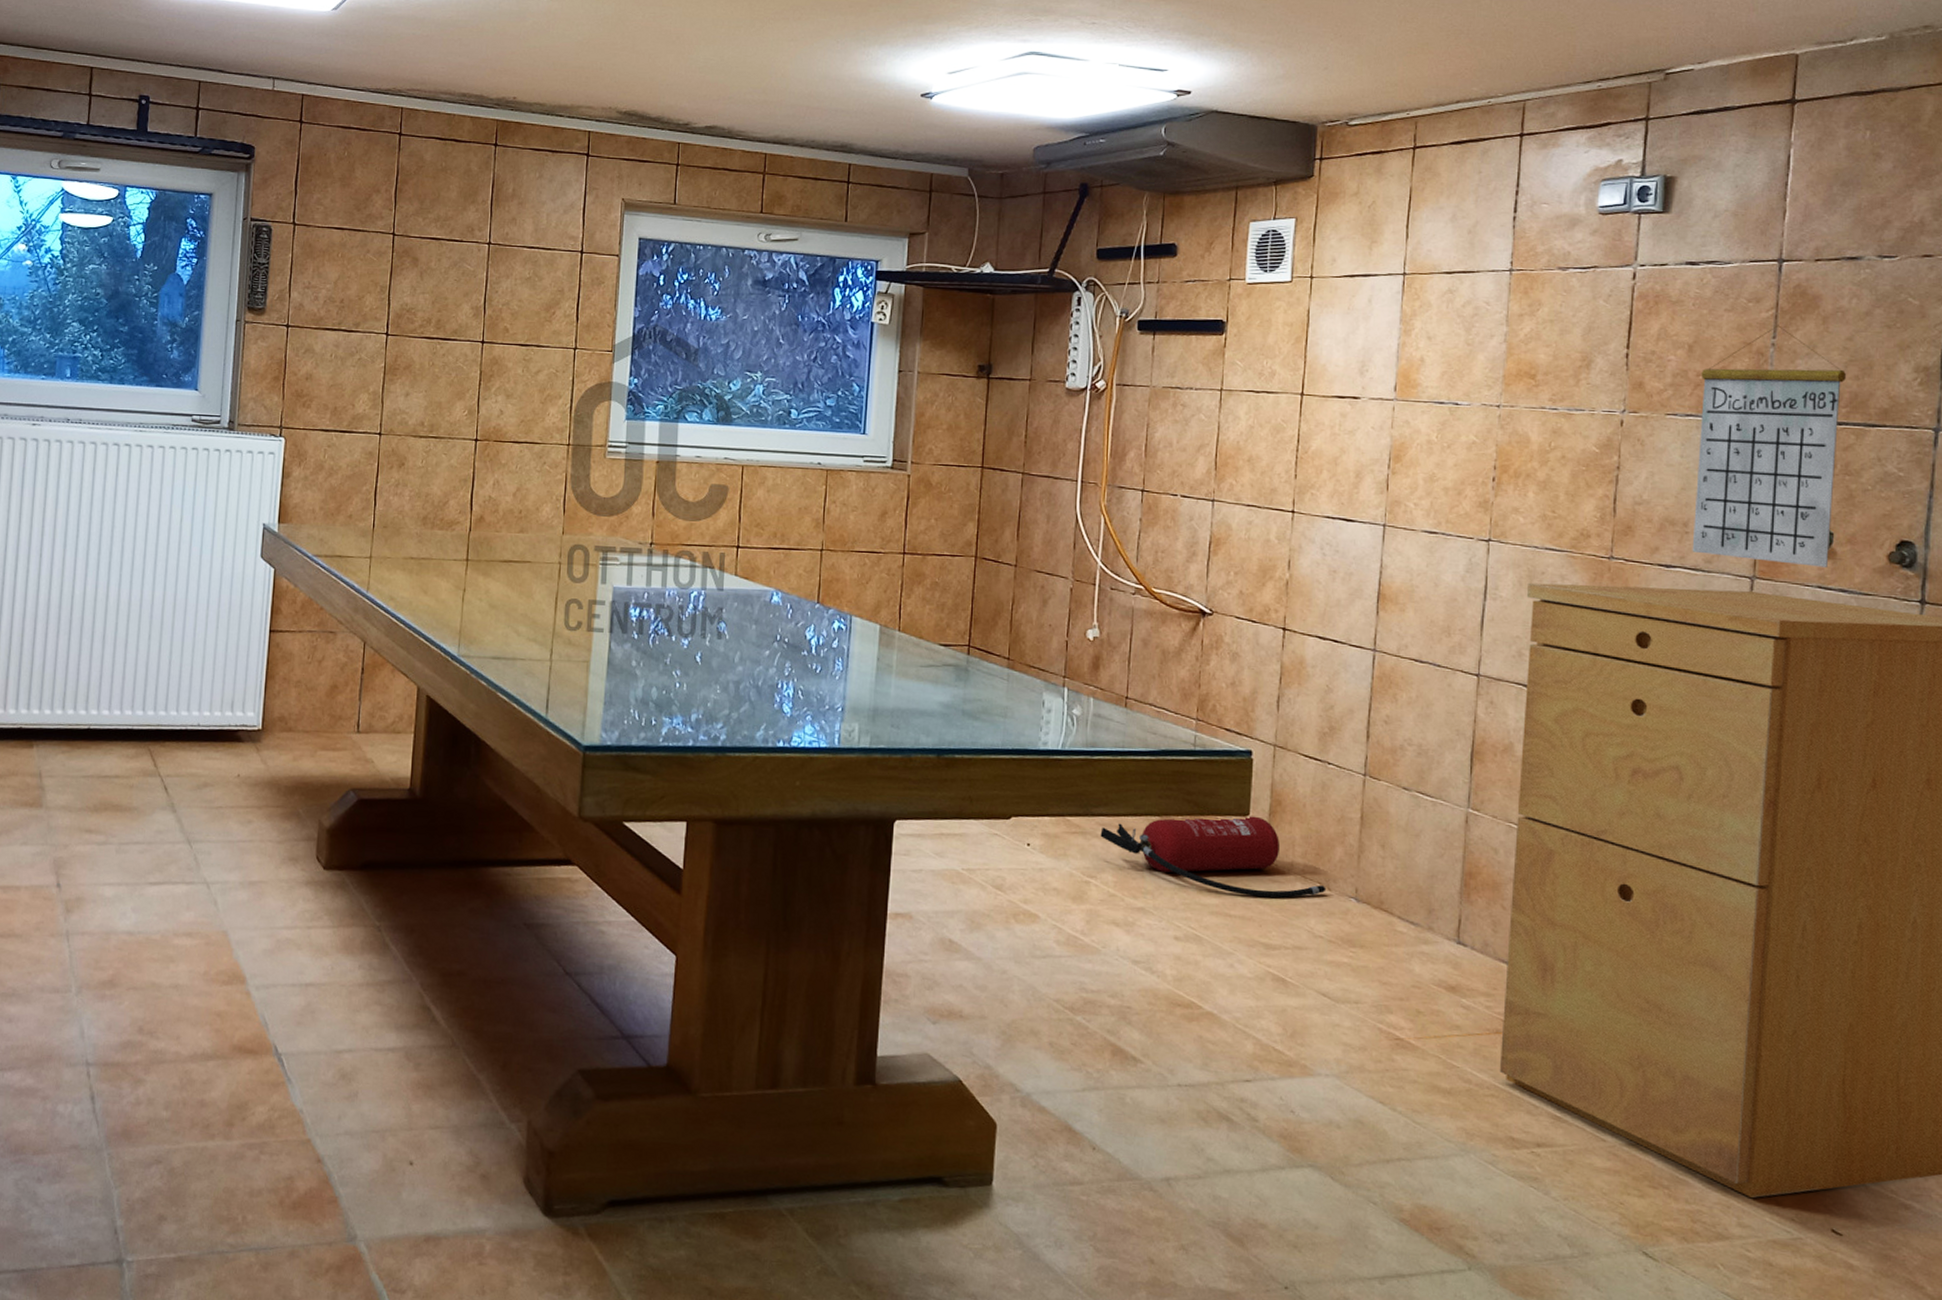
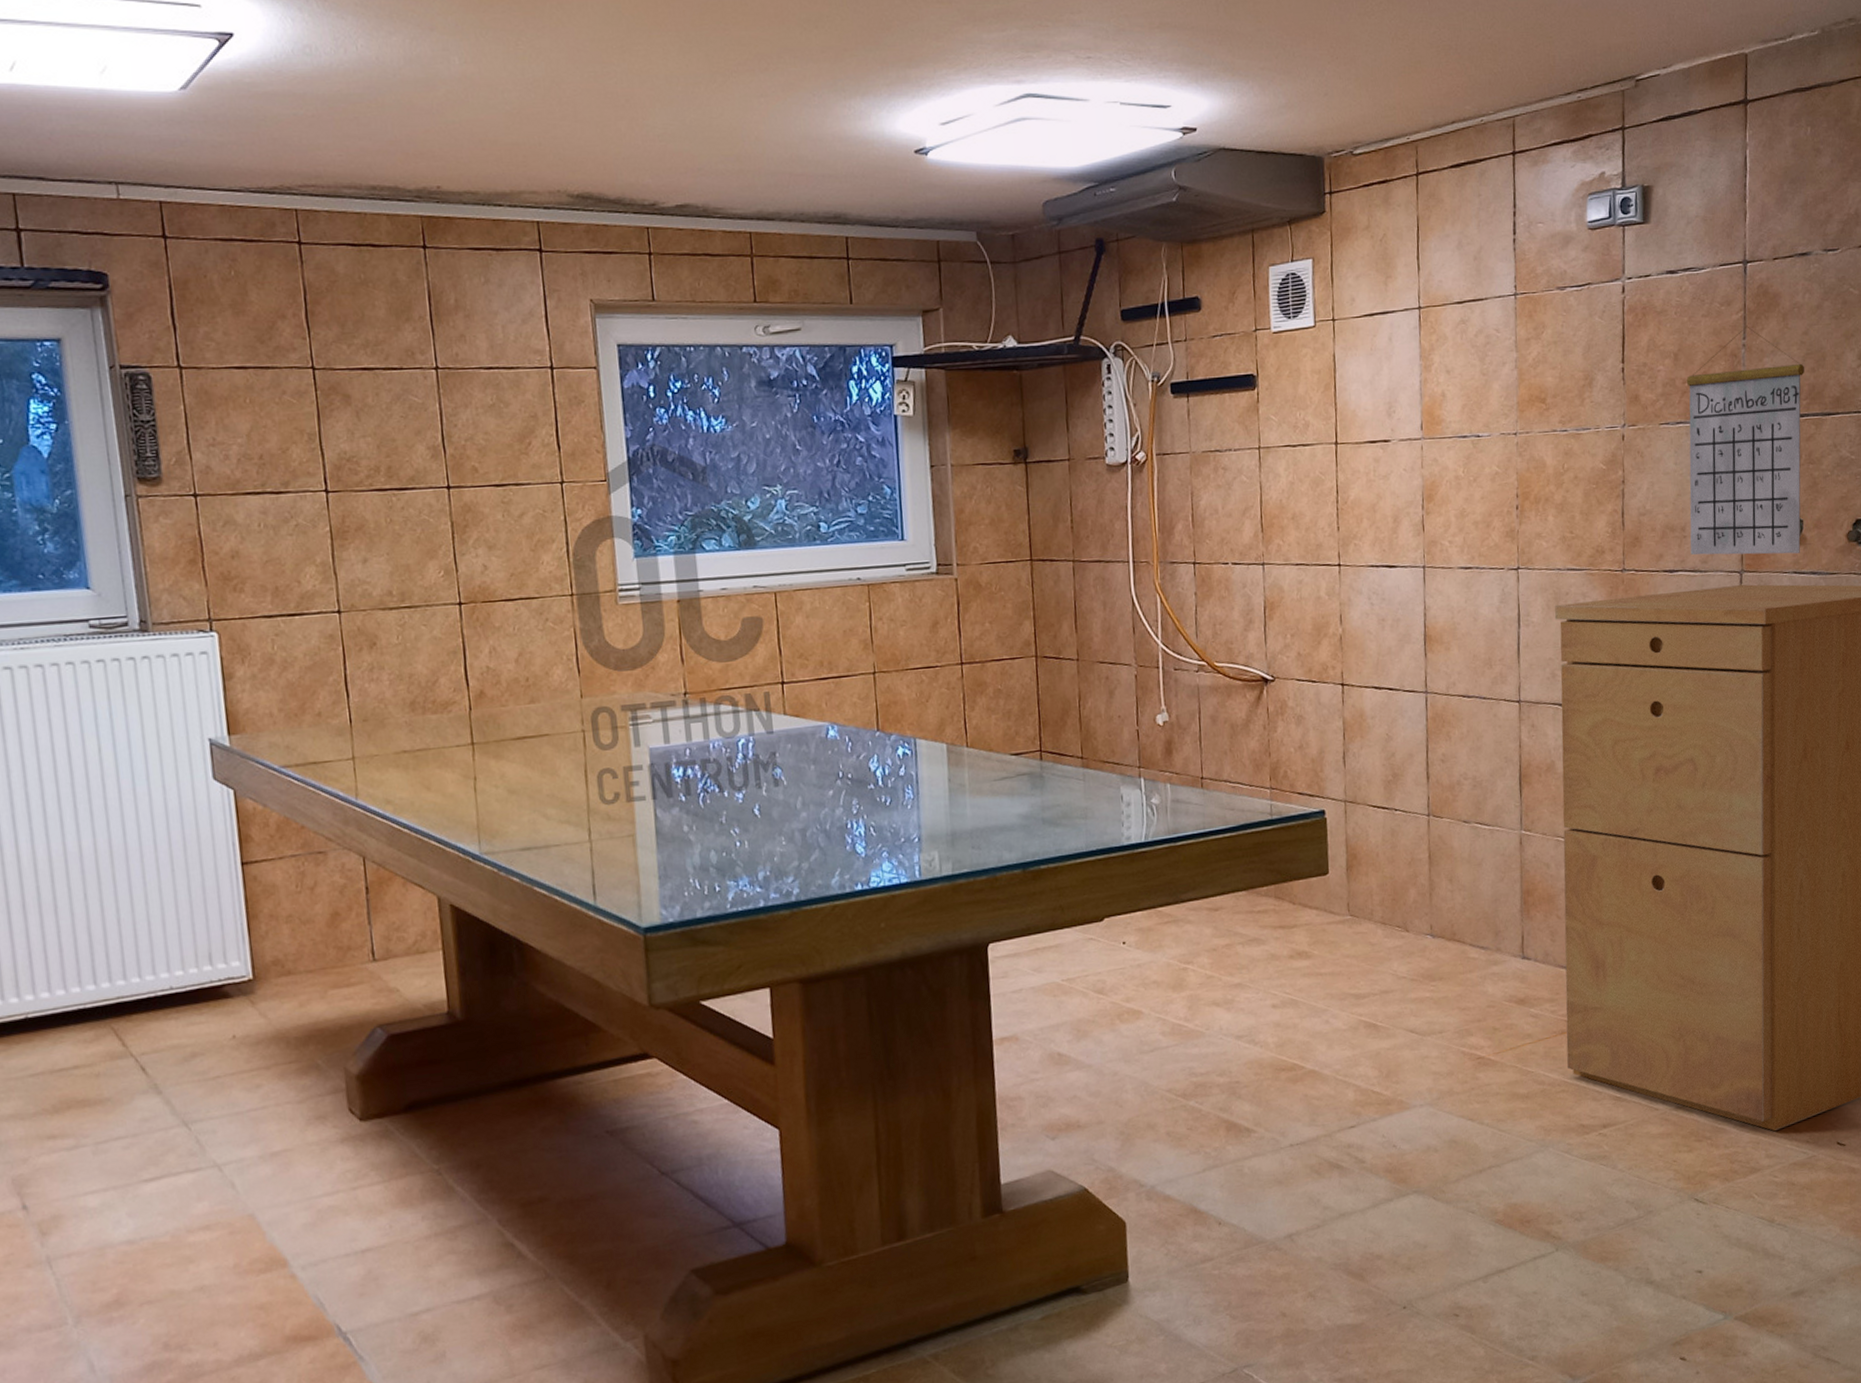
fire extinguisher: present [1100,816,1326,899] -> none [1192,873,1405,952]

